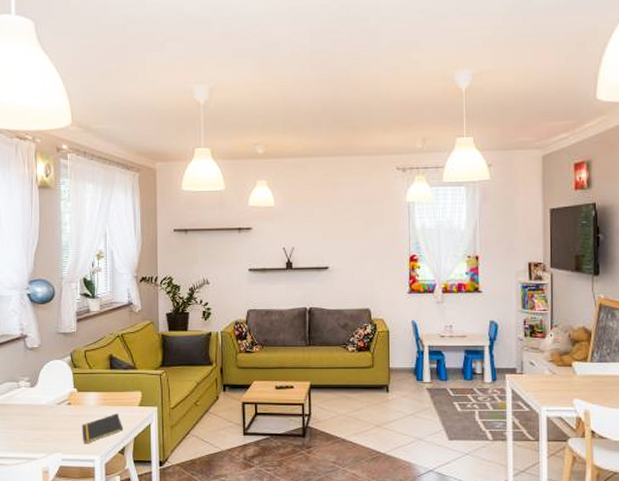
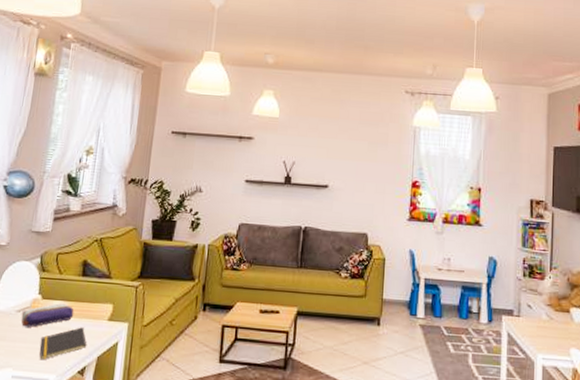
pencil case: none [62,394,108,417] -> present [21,303,74,327]

